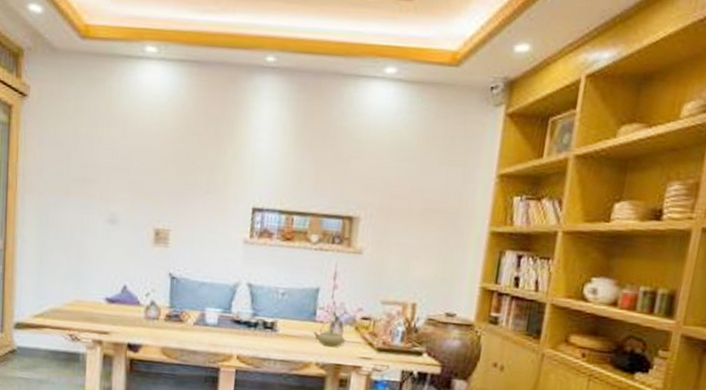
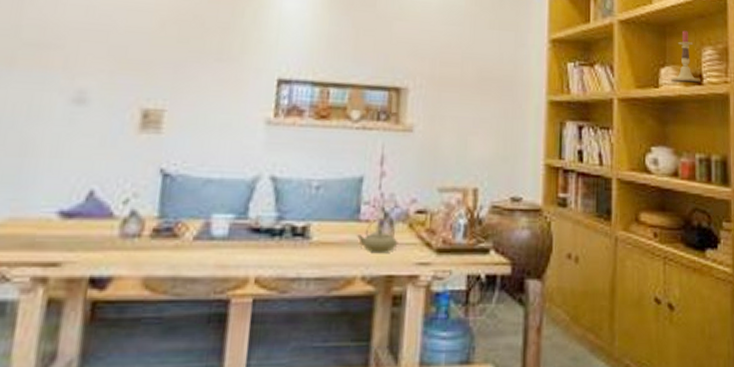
candlestick: none [624,165,661,219] -> present [670,30,702,84]

